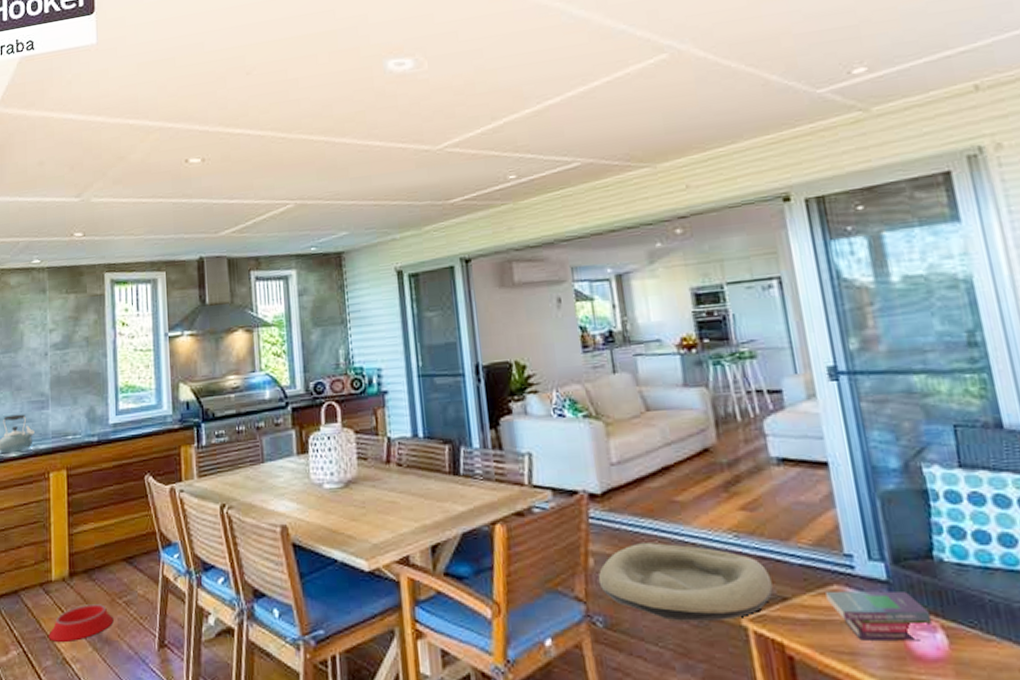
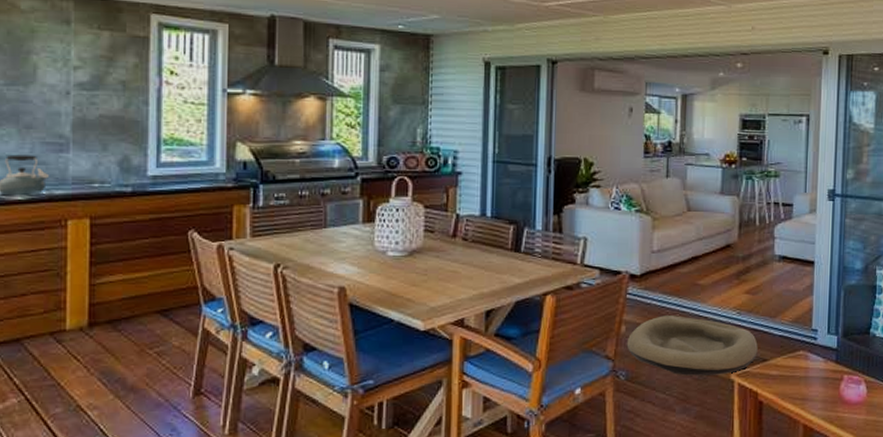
pet bowl: present [48,604,114,642] -> none [59,354,142,390]
books: present [825,590,932,642] -> none [794,355,860,391]

